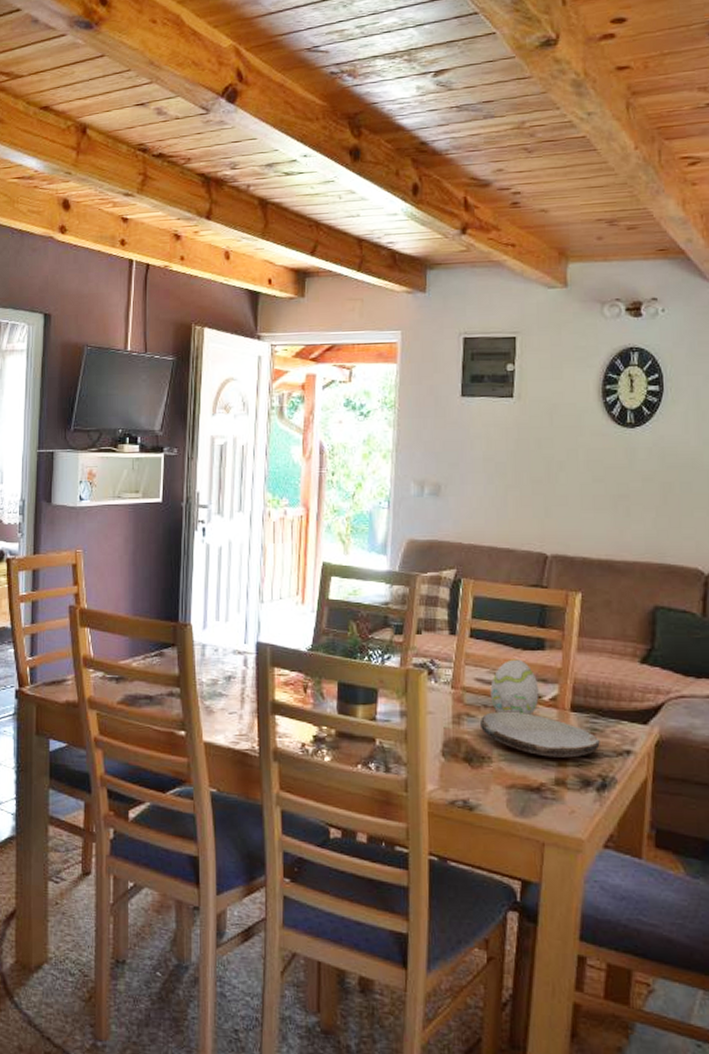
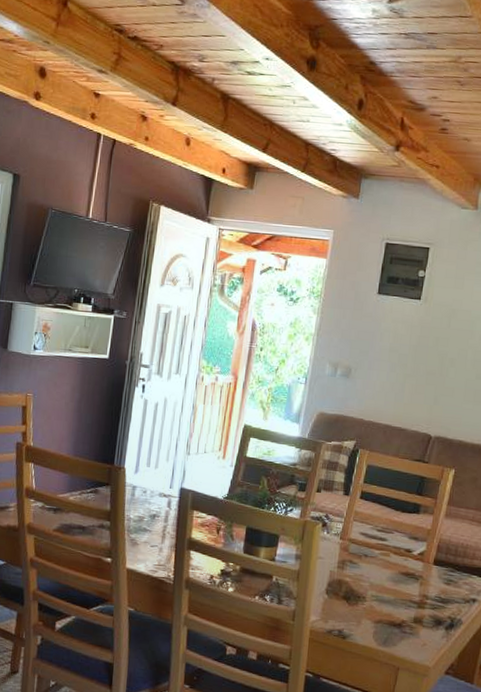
plate: present [481,711,600,758] -> none [360,561,453,602]
decorative egg: present [490,659,539,716] -> none [371,519,411,566]

